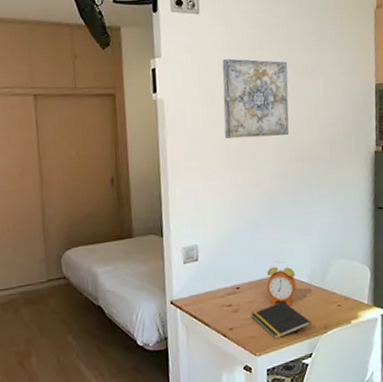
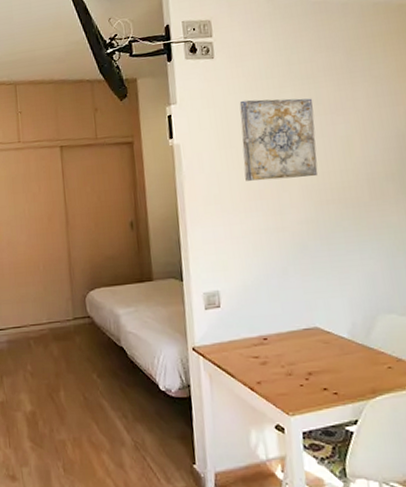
notepad: present [252,300,311,340] -> none [282,356,355,400]
alarm clock: present [266,261,296,305] -> none [297,312,334,362]

